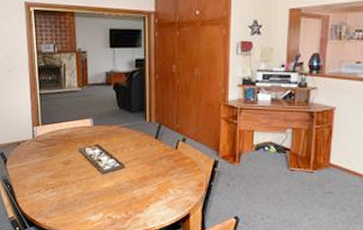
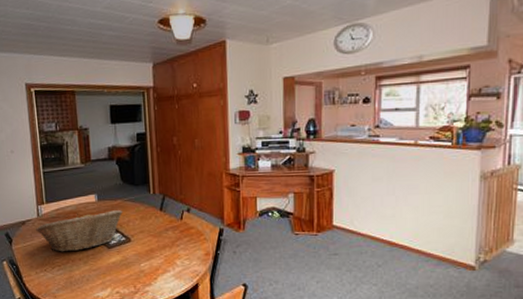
fruit basket: none [31,136,118,175] -> present [36,210,123,252]

